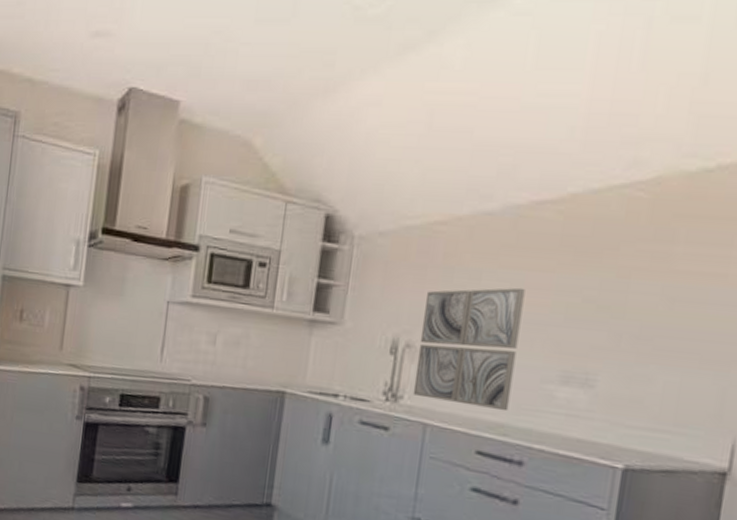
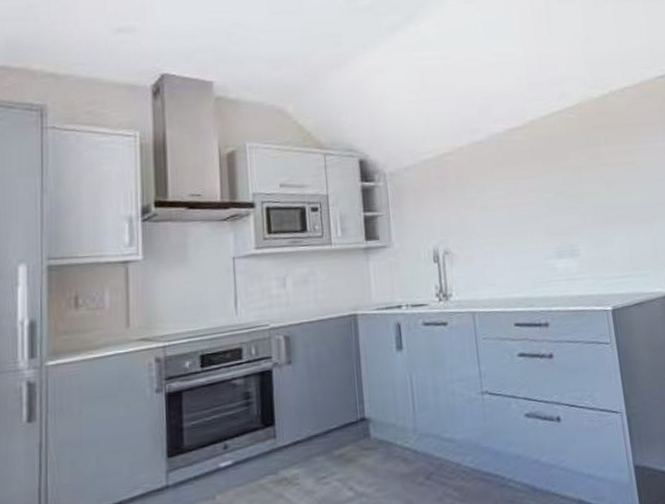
wall art: present [412,287,525,412] -> none [450,192,529,292]

